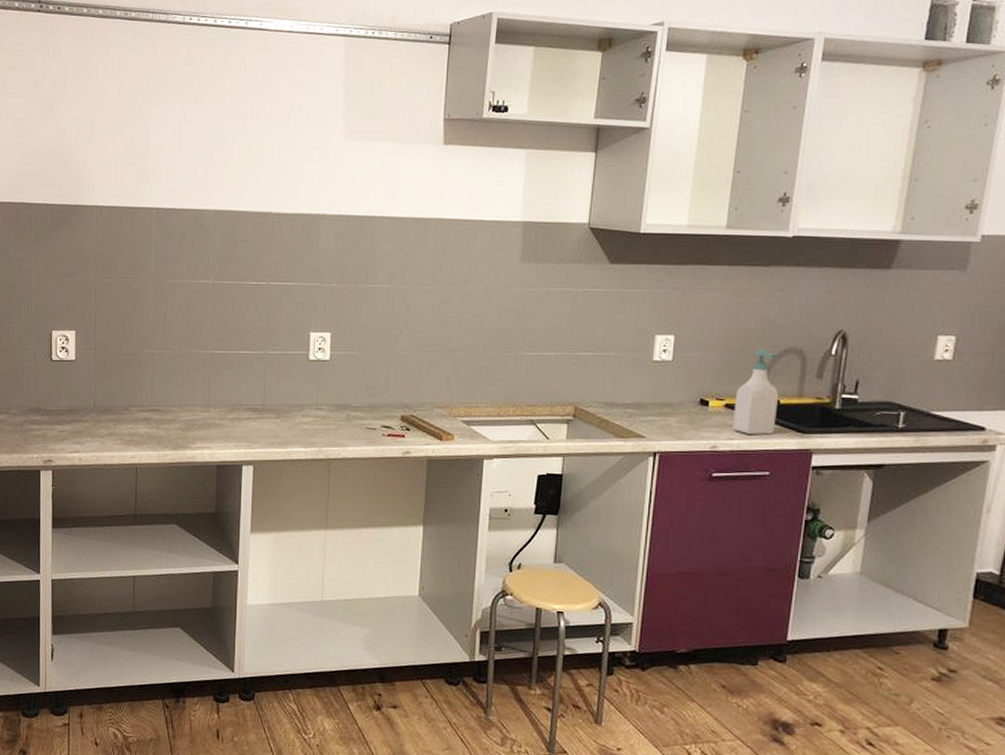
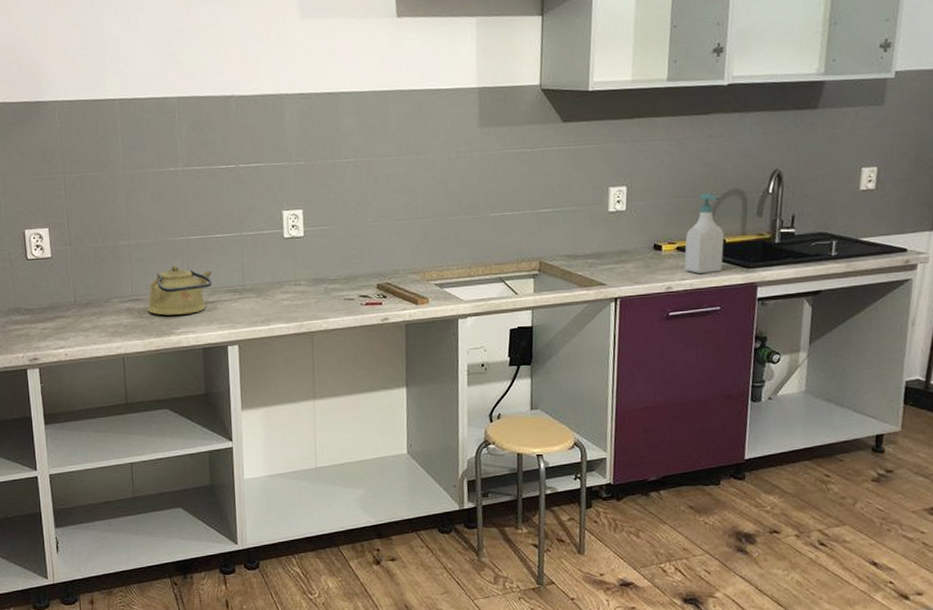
kettle: none [165,377,234,429] -> present [147,264,213,316]

